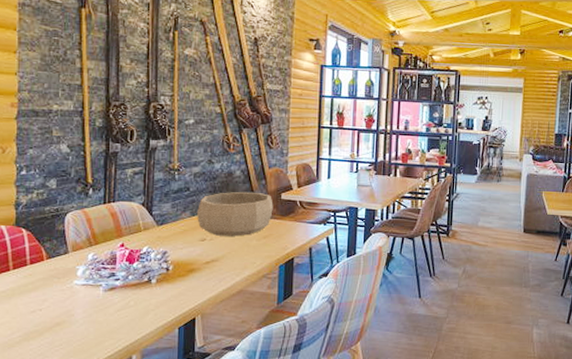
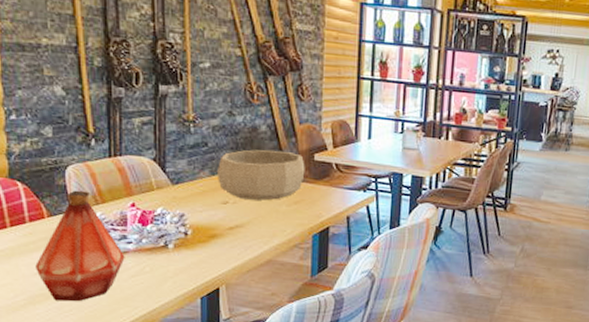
bottle: none [32,234,113,337] -> present [35,190,125,302]

